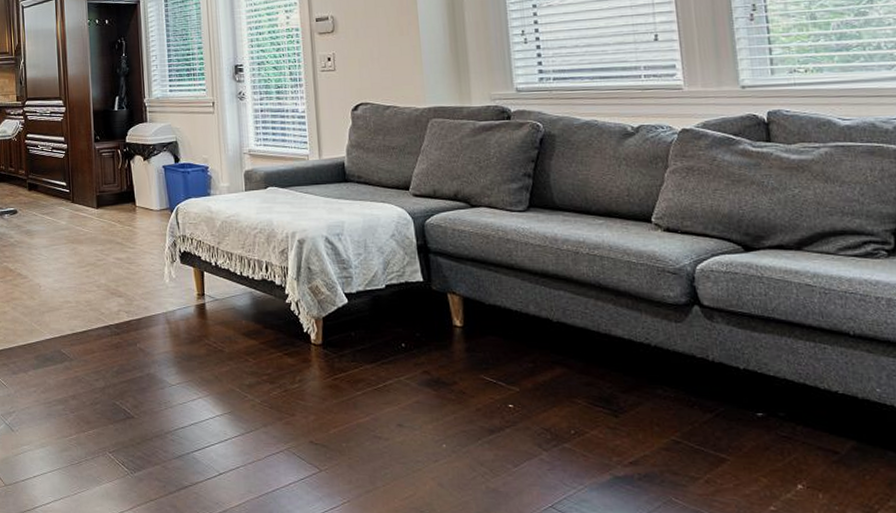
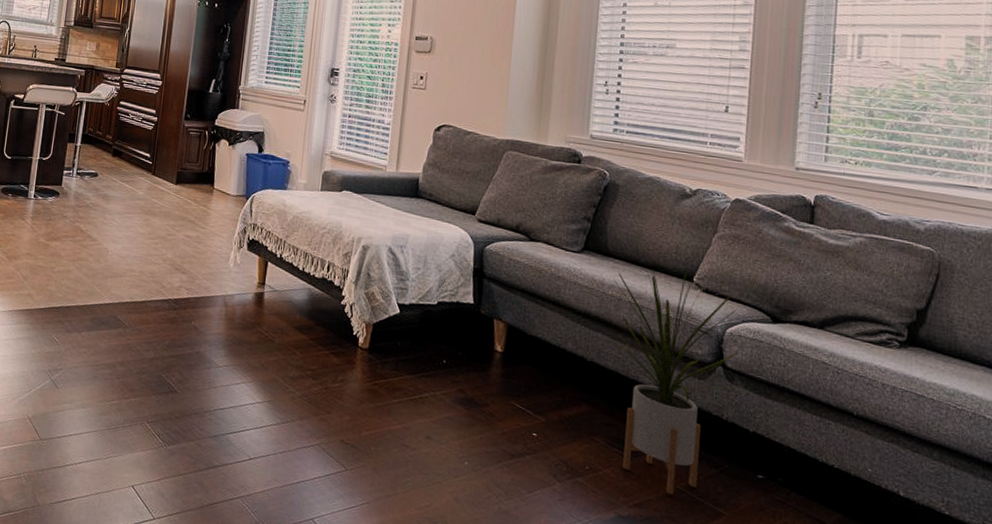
house plant: none [566,210,722,448] -> present [613,269,739,495]

